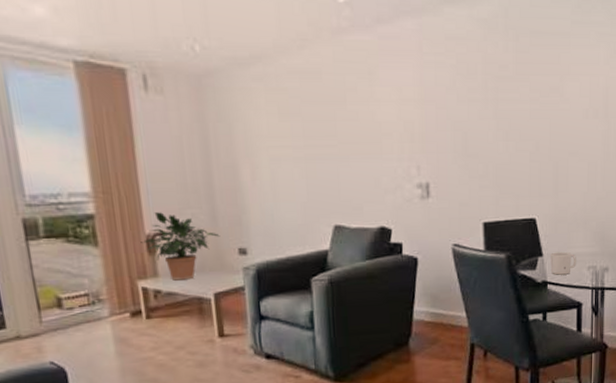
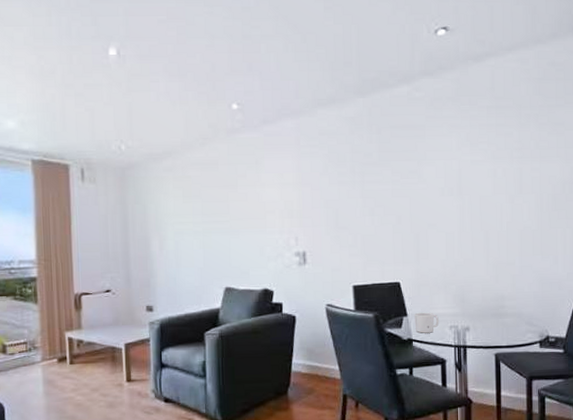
potted plant: present [142,212,220,281] -> none [71,276,132,332]

